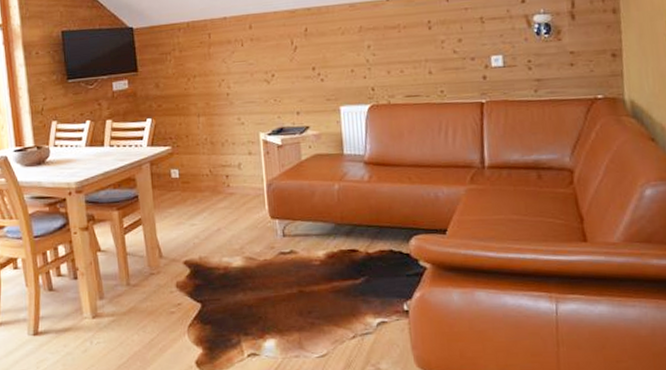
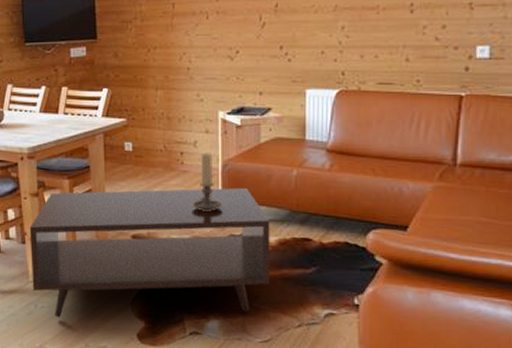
coffee table: none [81,205,322,353] -> present [29,188,270,318]
candle holder: none [240,174,271,231] -> present [192,153,224,211]

